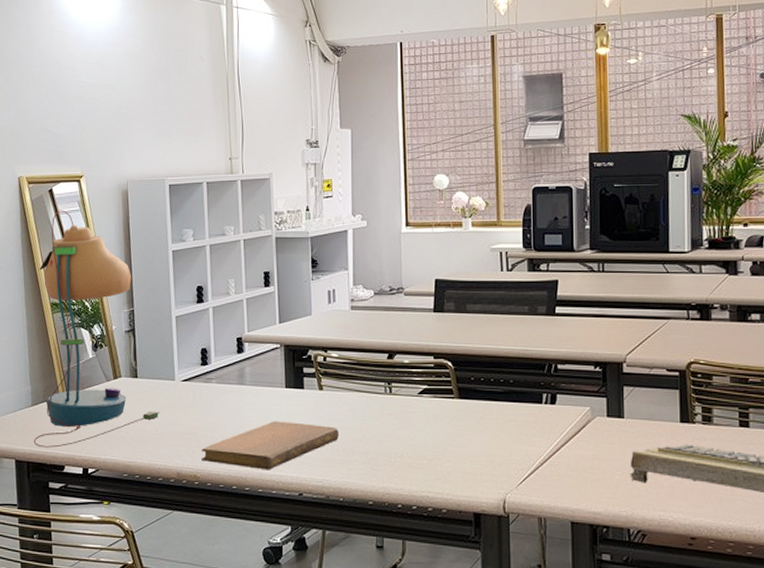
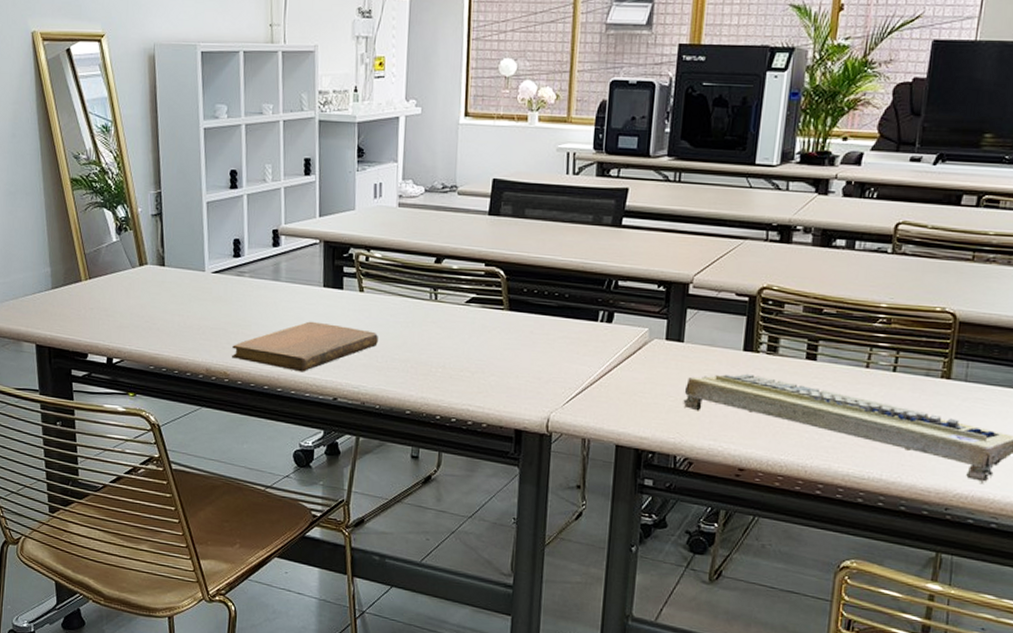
desk lamp: present [34,210,160,448] -> none [55,73,188,335]

